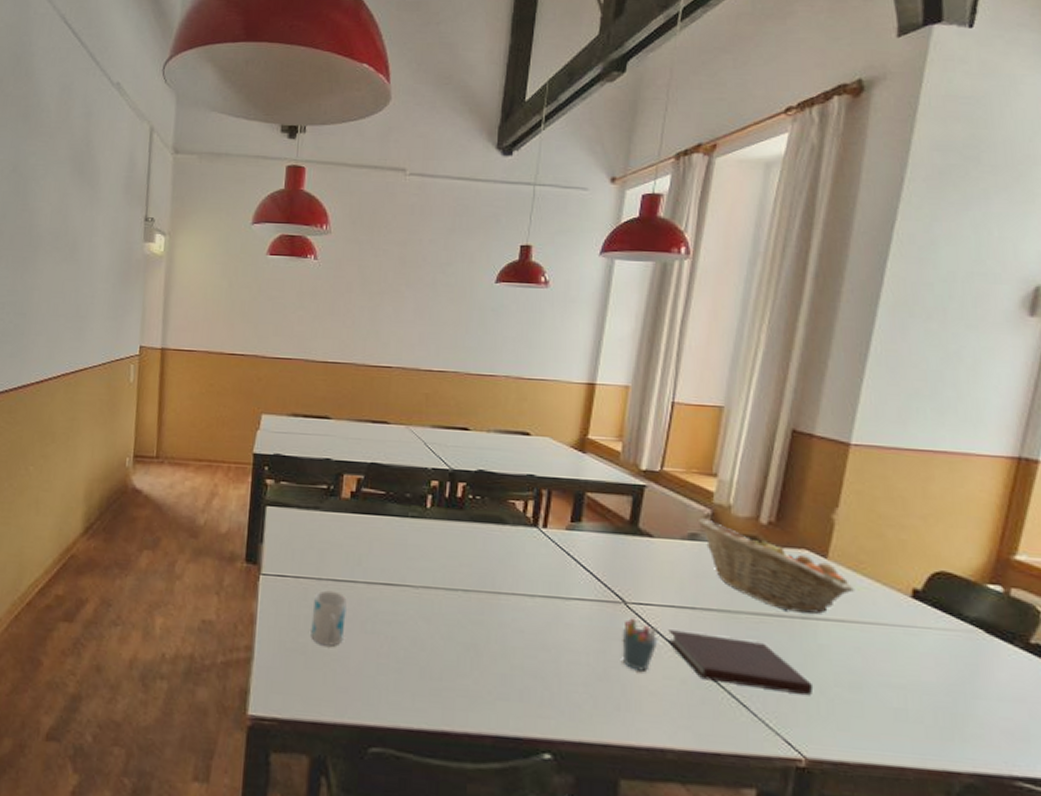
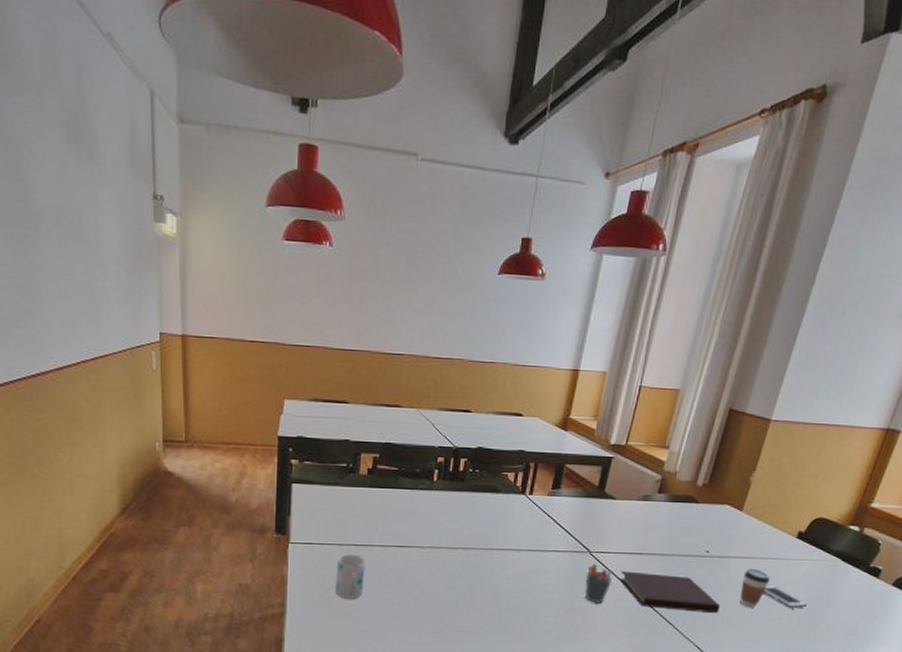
fruit basket: present [697,518,855,614] -> none [650,483,759,554]
coffee cup: none [840,637,881,692] -> present [739,569,770,608]
cell phone: none [874,659,942,697] -> present [764,584,807,608]

